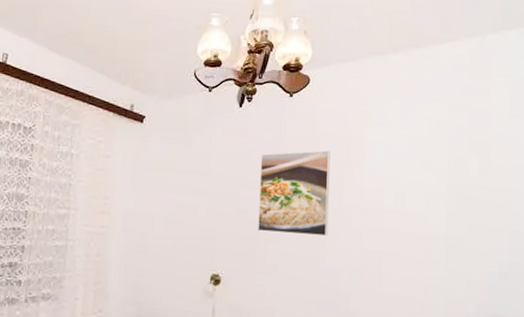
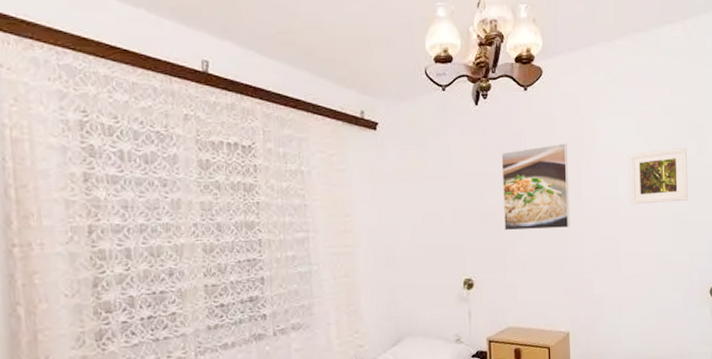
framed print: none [397,166,466,223] -> present [629,147,689,205]

